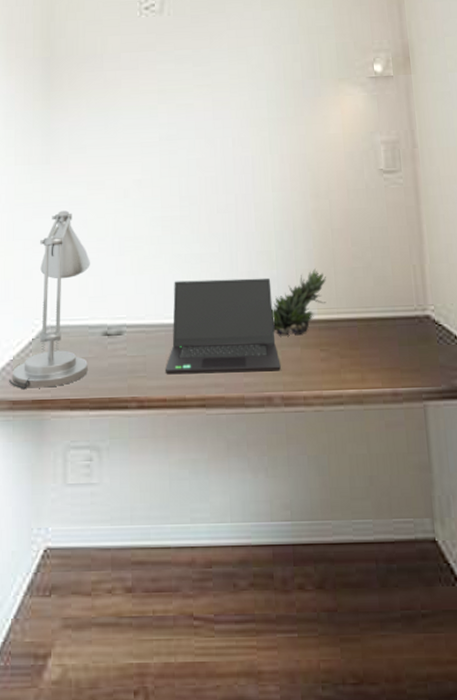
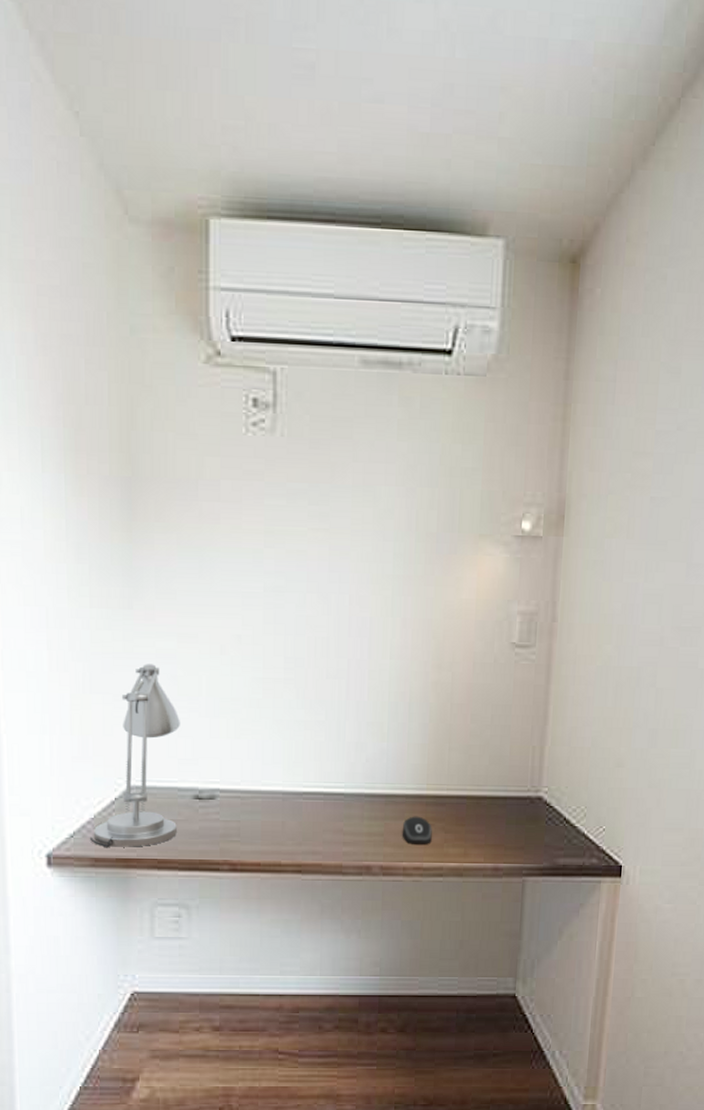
laptop: present [166,277,281,374] -> none [261,748,383,842]
succulent plant: present [271,268,327,335] -> none [377,743,440,808]
computer mouse: none [299,342,329,370] -> present [402,816,432,843]

